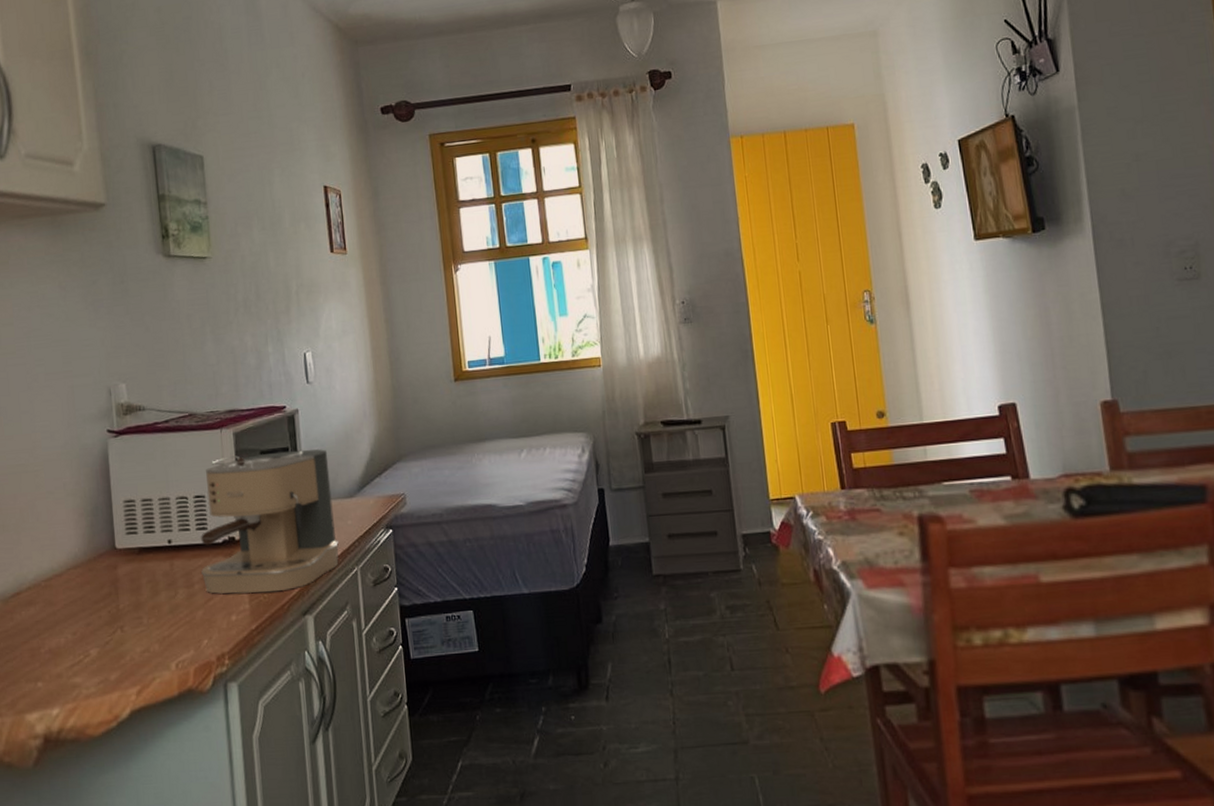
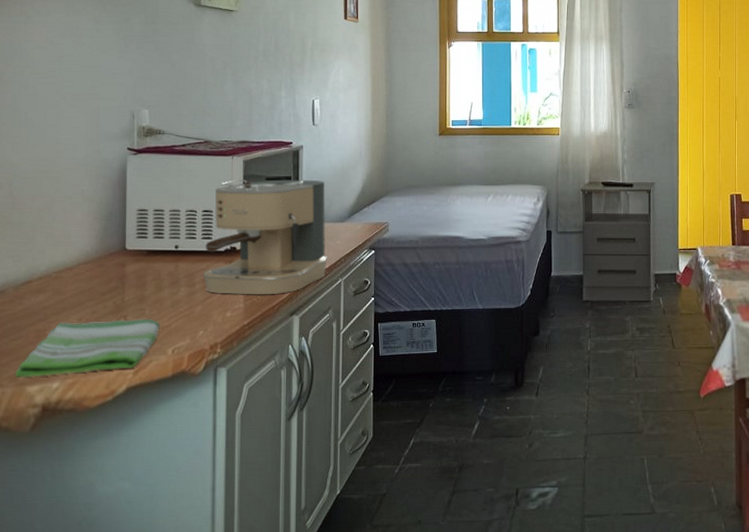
dish towel: none [12,628,161,705] -> present [15,318,161,378]

